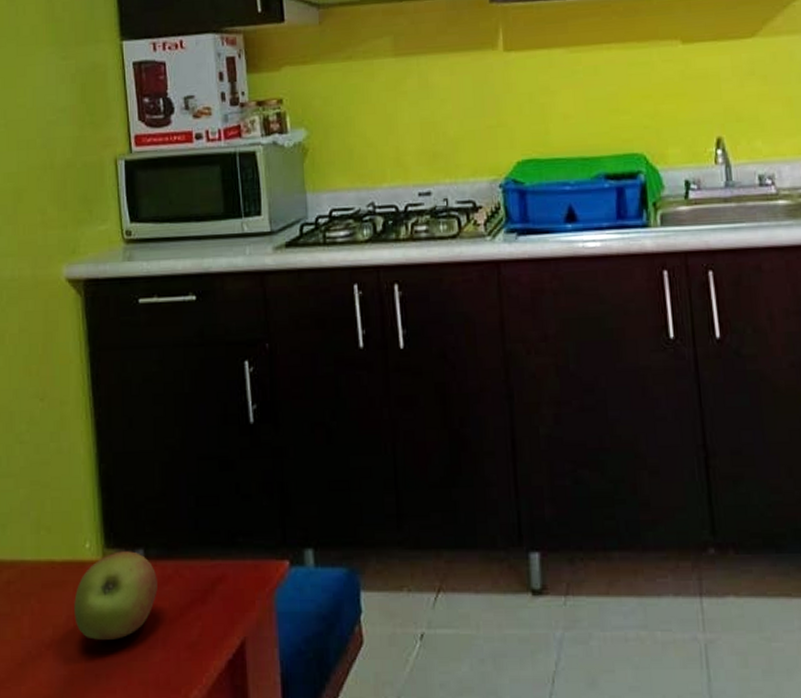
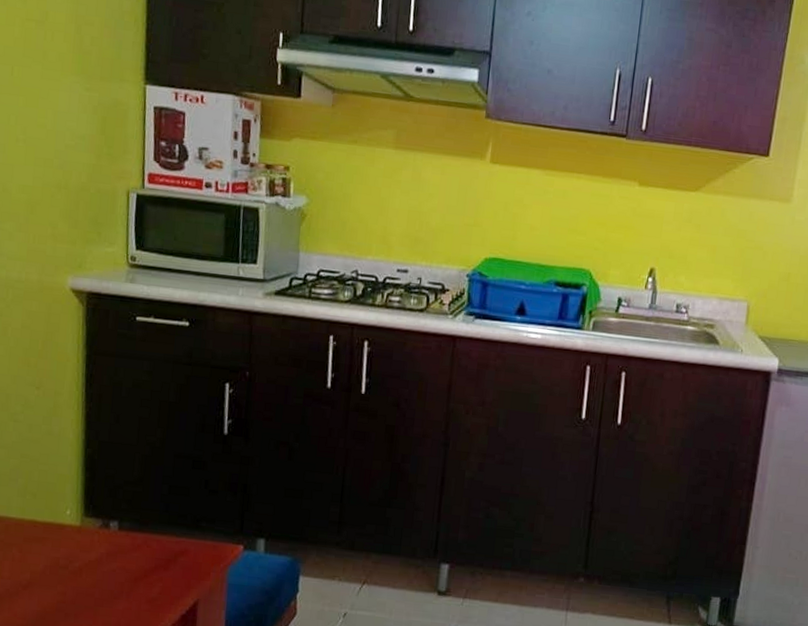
apple: present [74,551,158,641] -> none [51,520,128,589]

